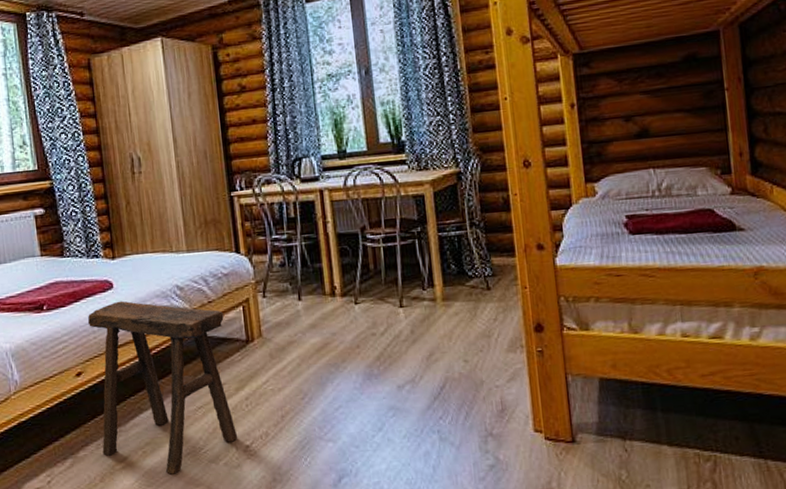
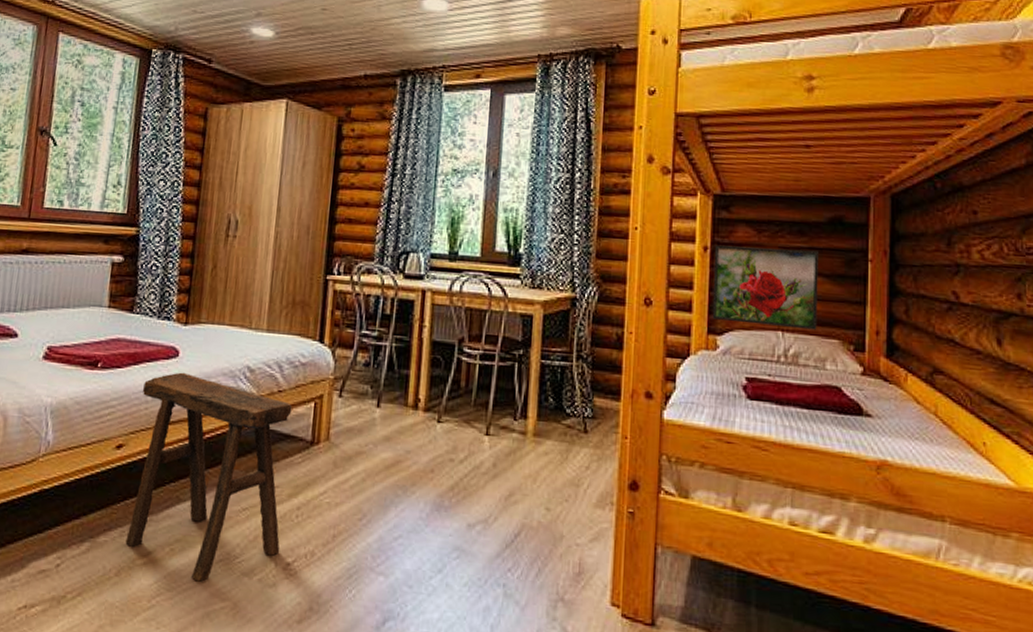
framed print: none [580,89,685,169] -> present [712,245,818,330]

